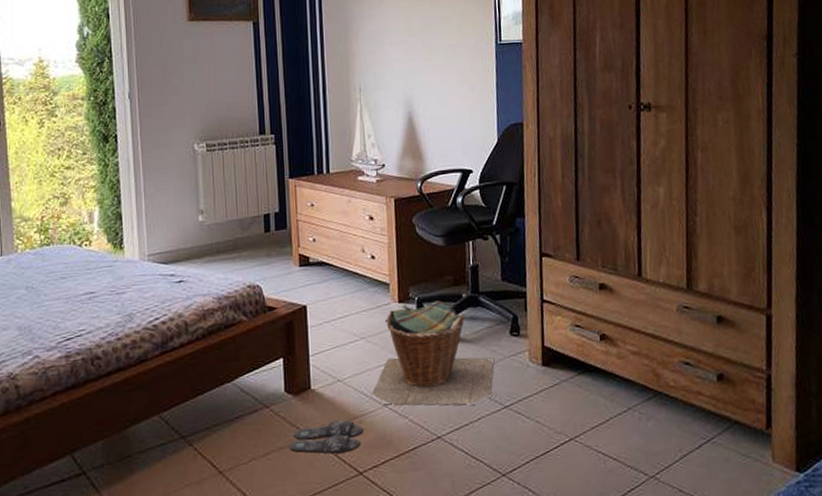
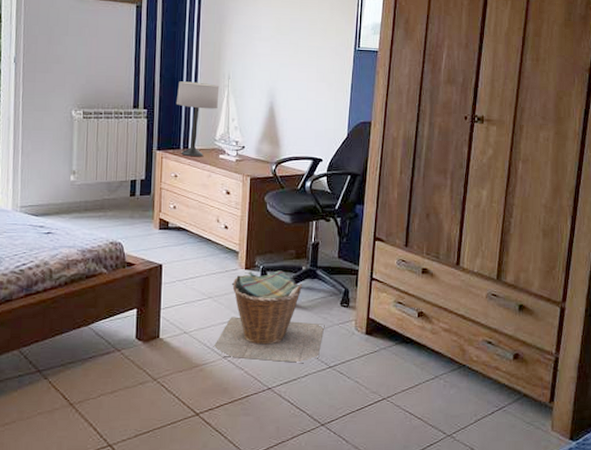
slippers: present [289,420,364,454] -> none [135,368,203,395]
table lamp: none [305,98,351,182] -> present [176,81,220,157]

